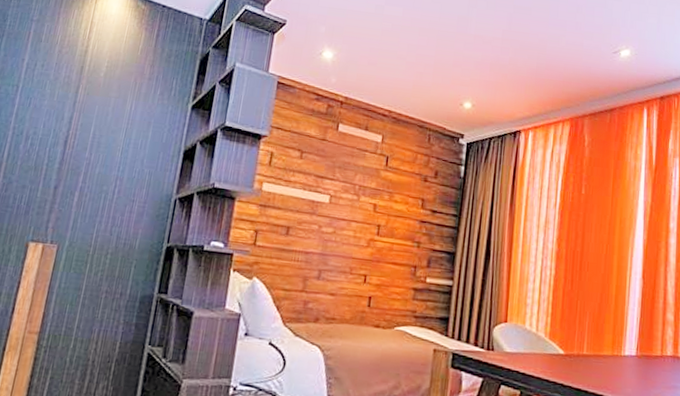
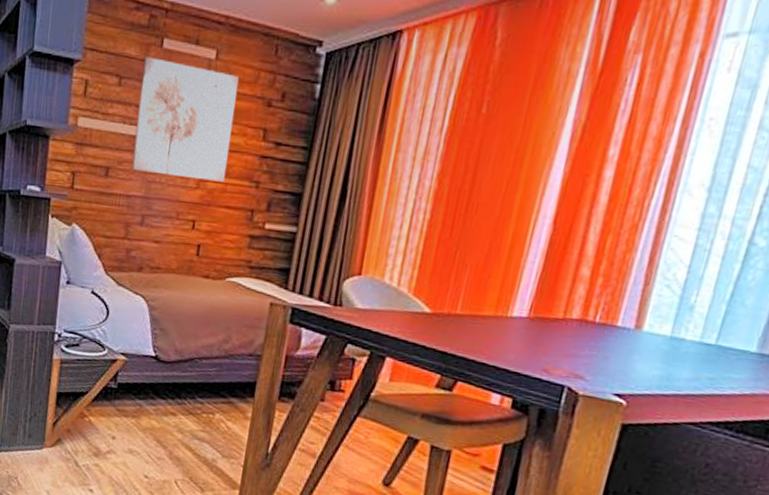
wall art: none [310,137,400,242] -> present [131,57,239,182]

